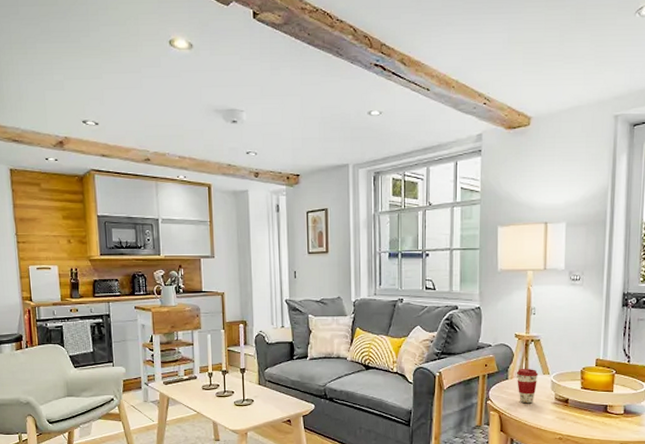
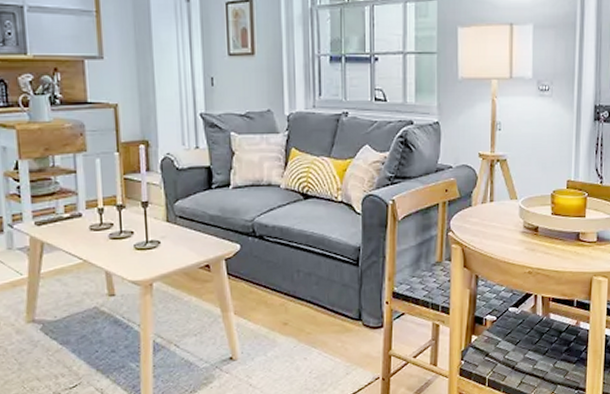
coffee cup: present [516,368,539,404] -> none [480,192,505,234]

